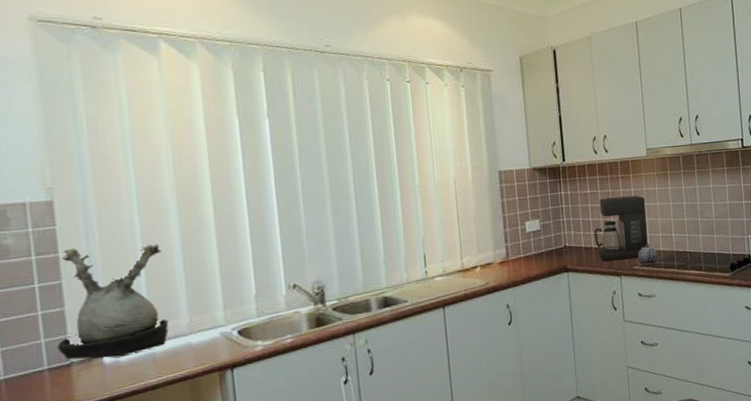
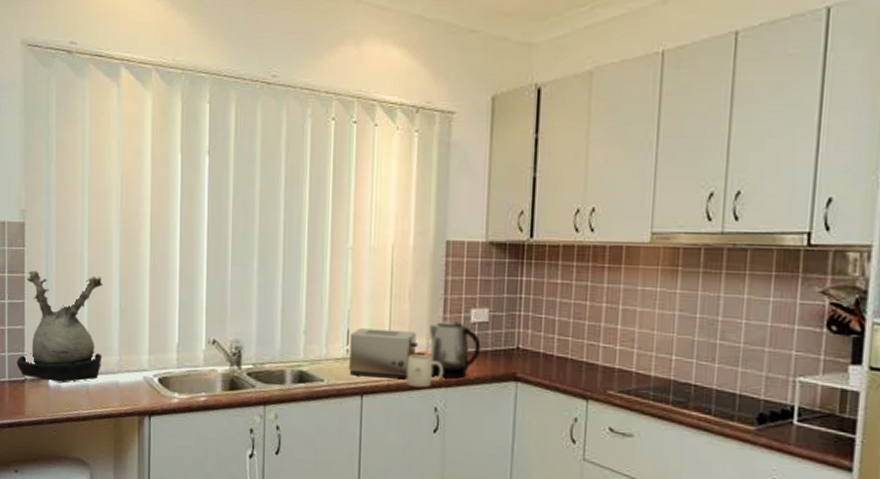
toaster: none [427,247,487,292] -> present [349,328,419,380]
mug: none [479,264,510,292] -> present [407,354,444,388]
kettle: none [493,233,538,281] -> present [429,321,481,379]
coffee maker: present [594,195,648,261] -> none [559,293,639,381]
teapot: present [637,243,658,265] -> none [615,362,647,392]

